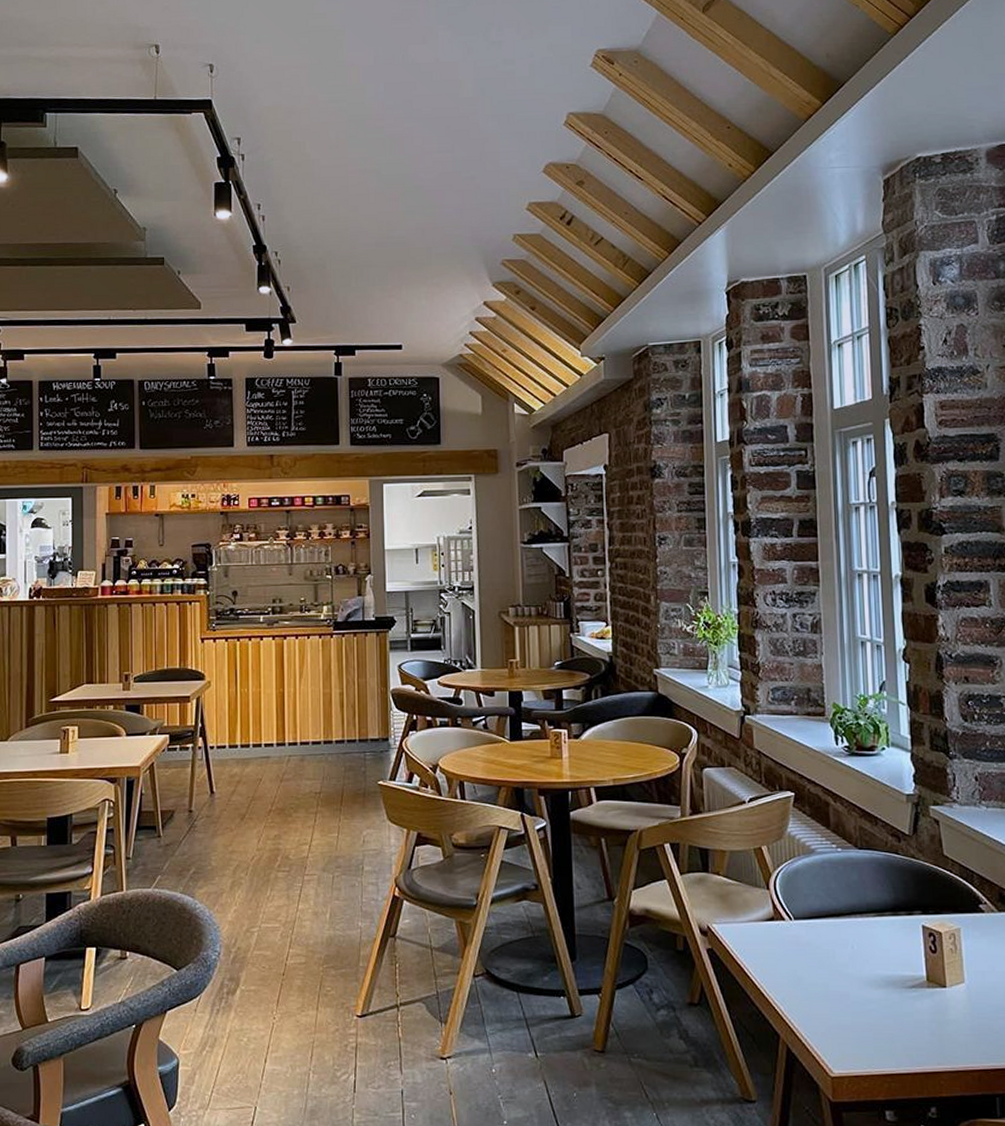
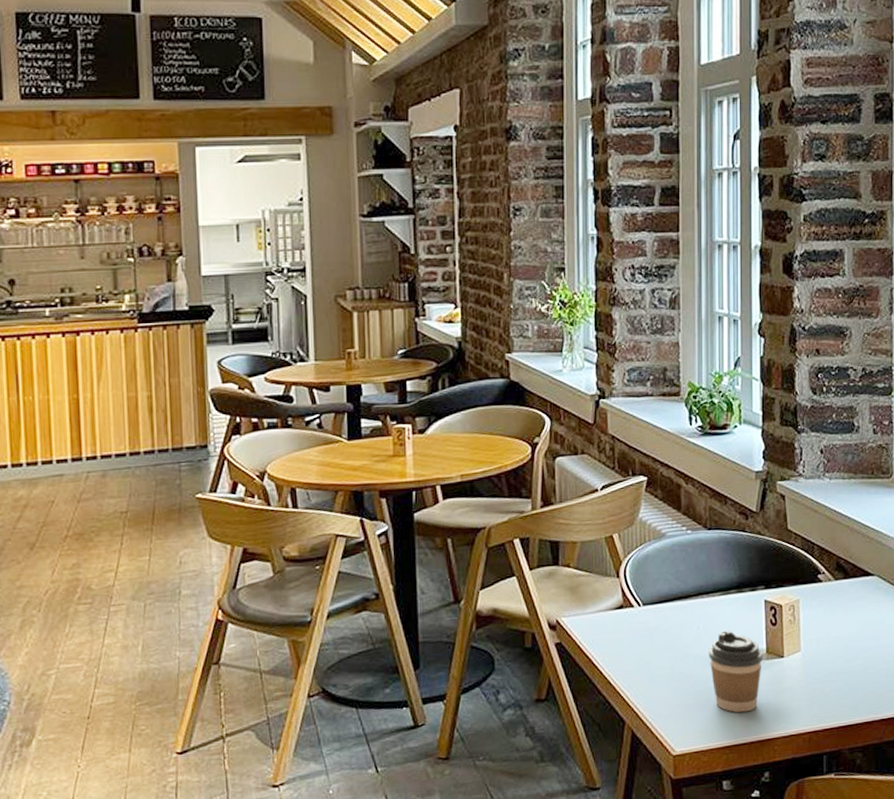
coffee cup: none [864,953,924,1041] -> present [709,630,763,713]

